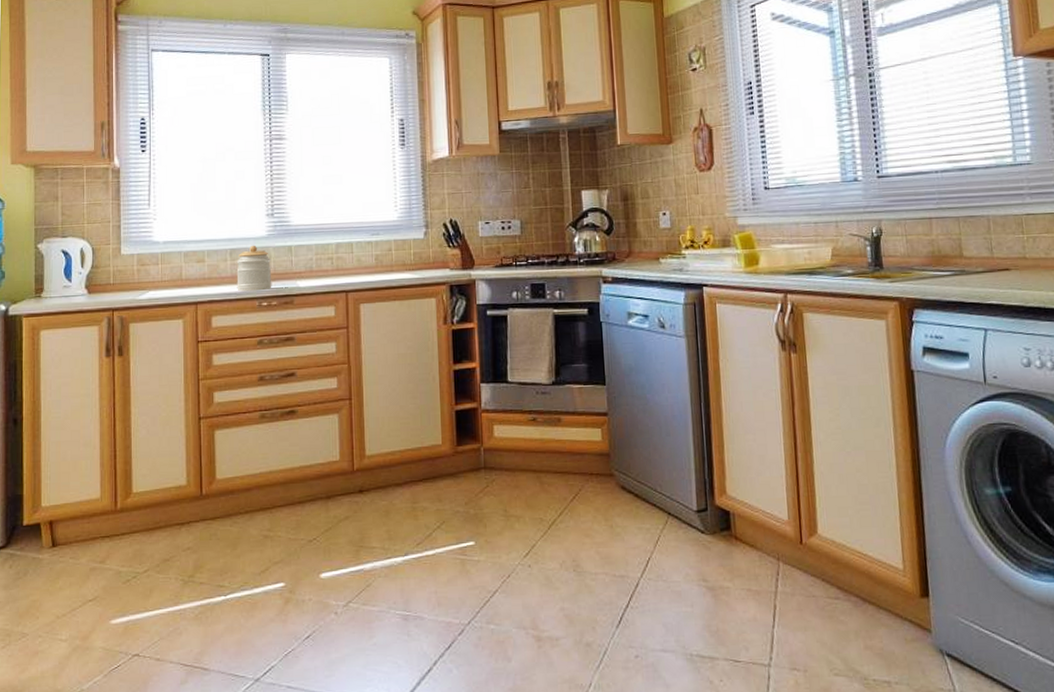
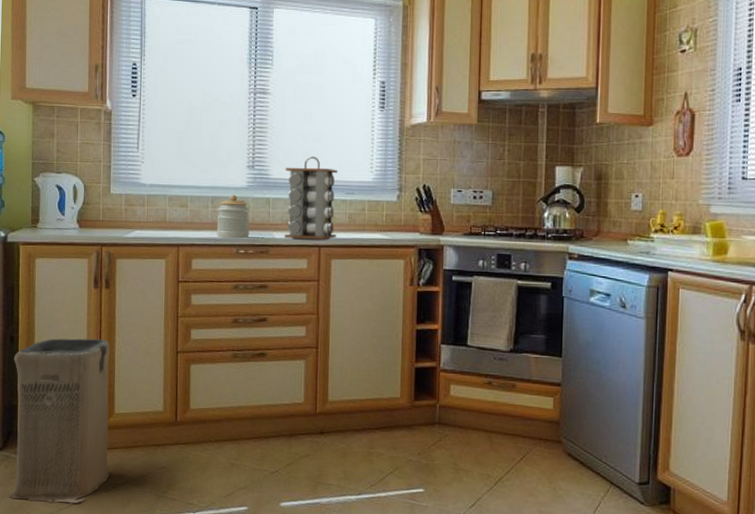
laundry basket: none [14,412,129,603] -> present [9,338,110,504]
spice rack: none [306,199,364,288] -> present [284,156,338,241]

